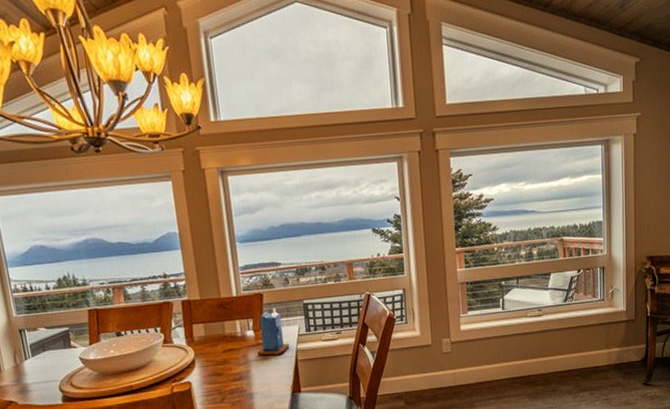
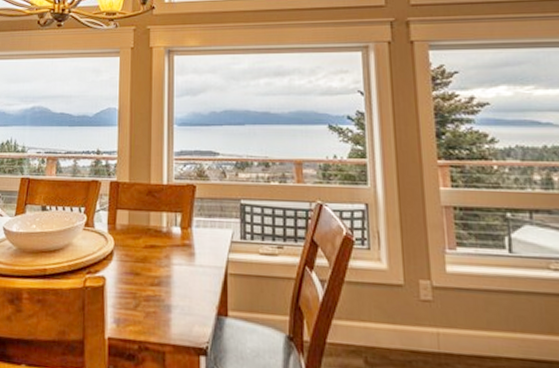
candle: present [257,308,290,356] -> none [182,204,220,262]

